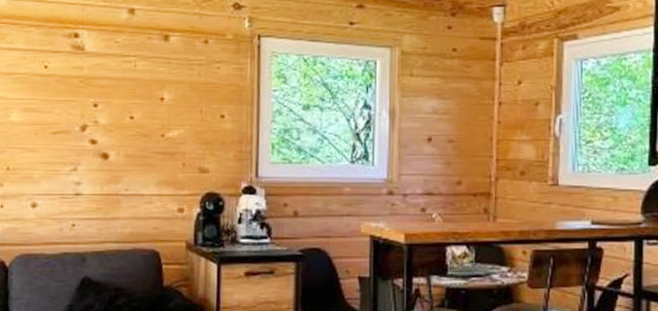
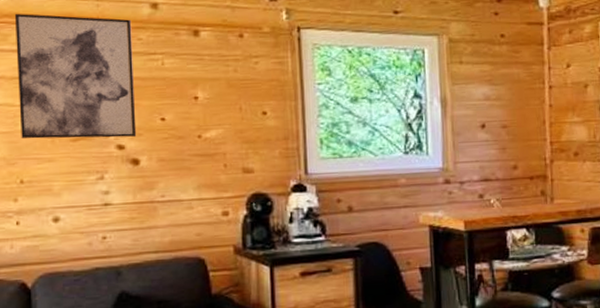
wall art: none [10,15,111,132] -> present [14,13,137,139]

